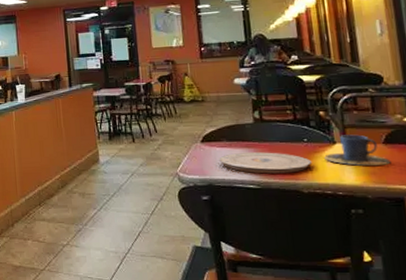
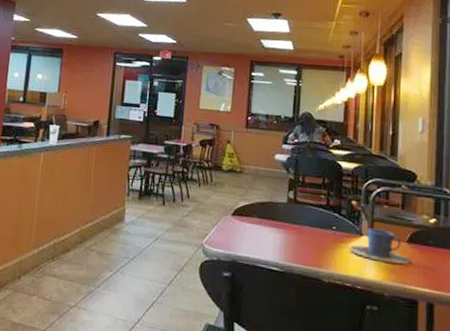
plate: present [219,152,313,174] -> none [247,231,337,260]

